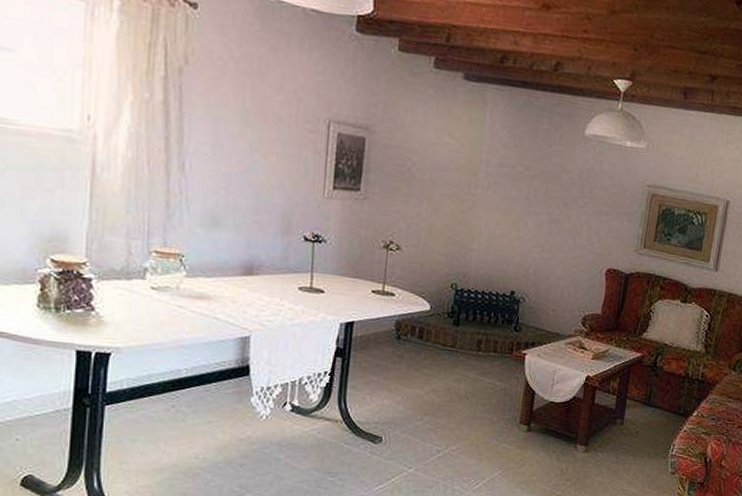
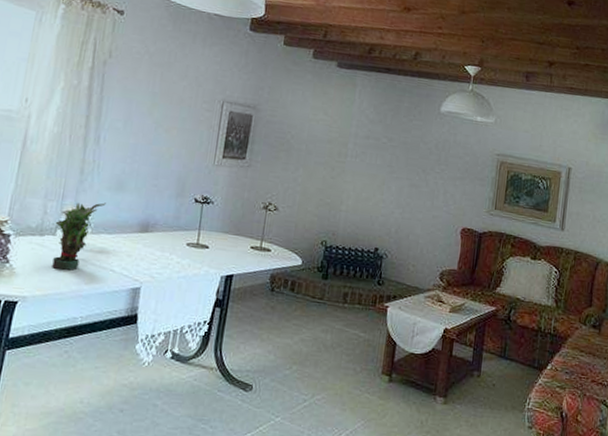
potted plant: none [142,241,200,318] -> present [52,202,106,270]

